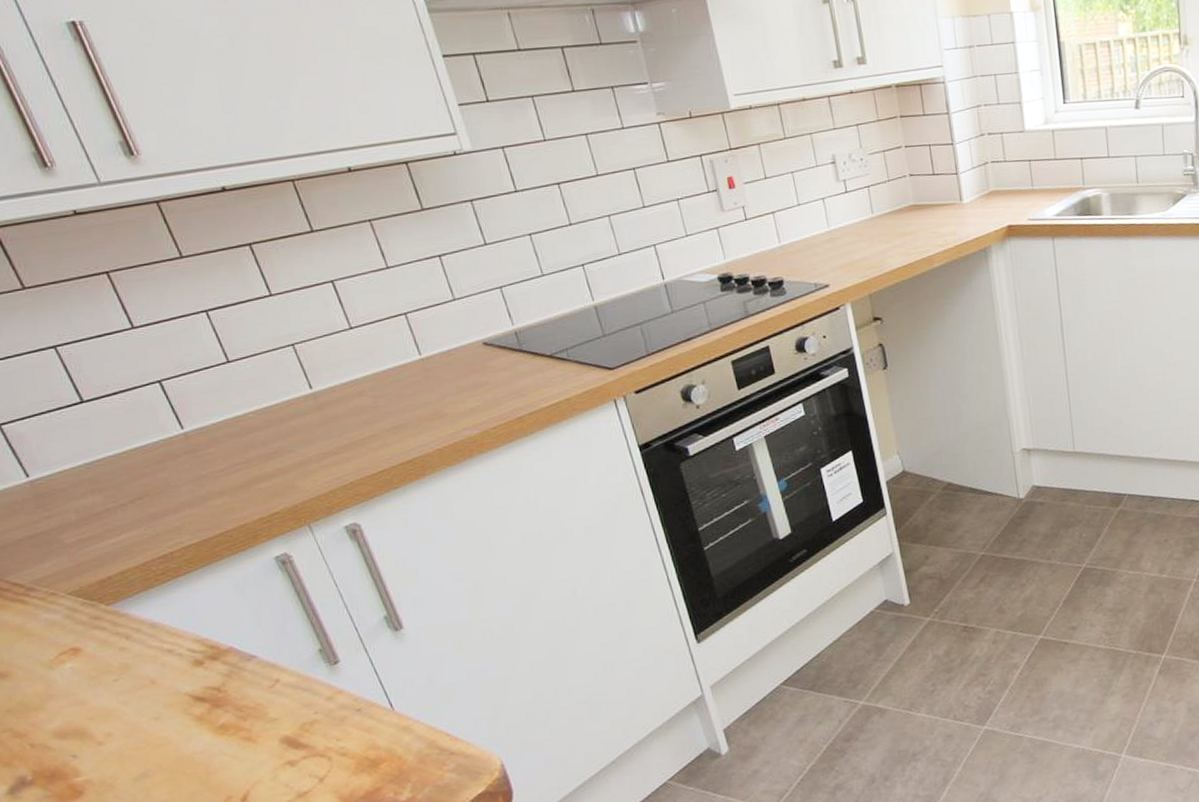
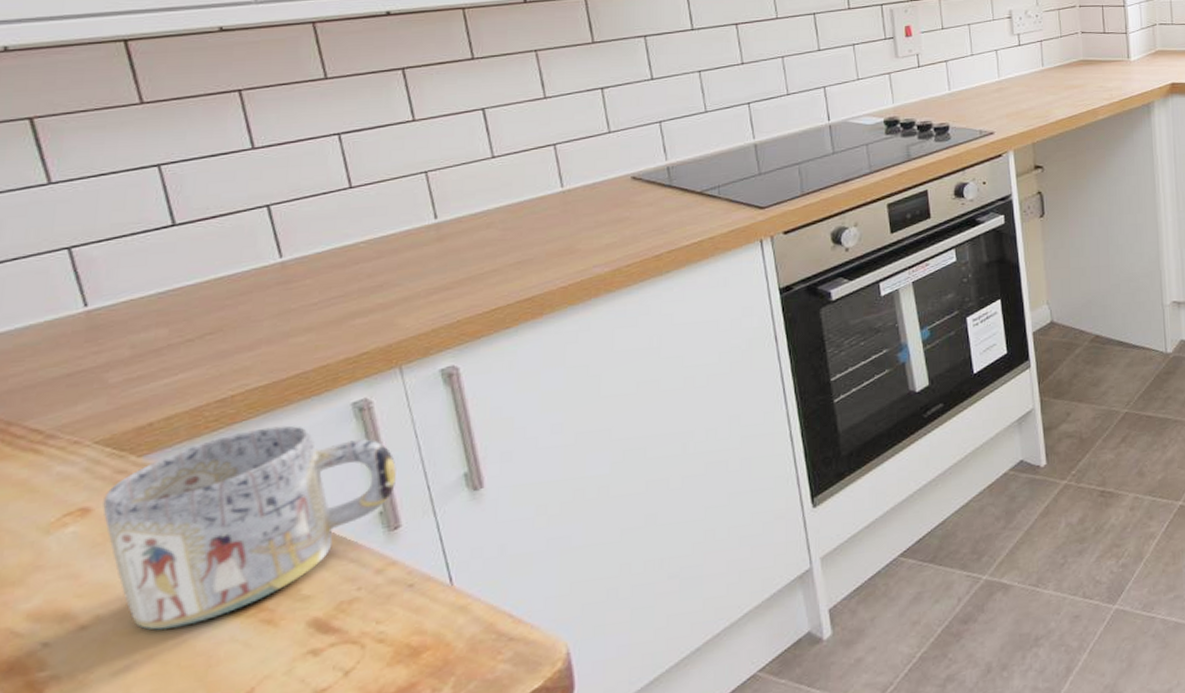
mug: none [87,577,327,746] -> present [103,425,396,631]

